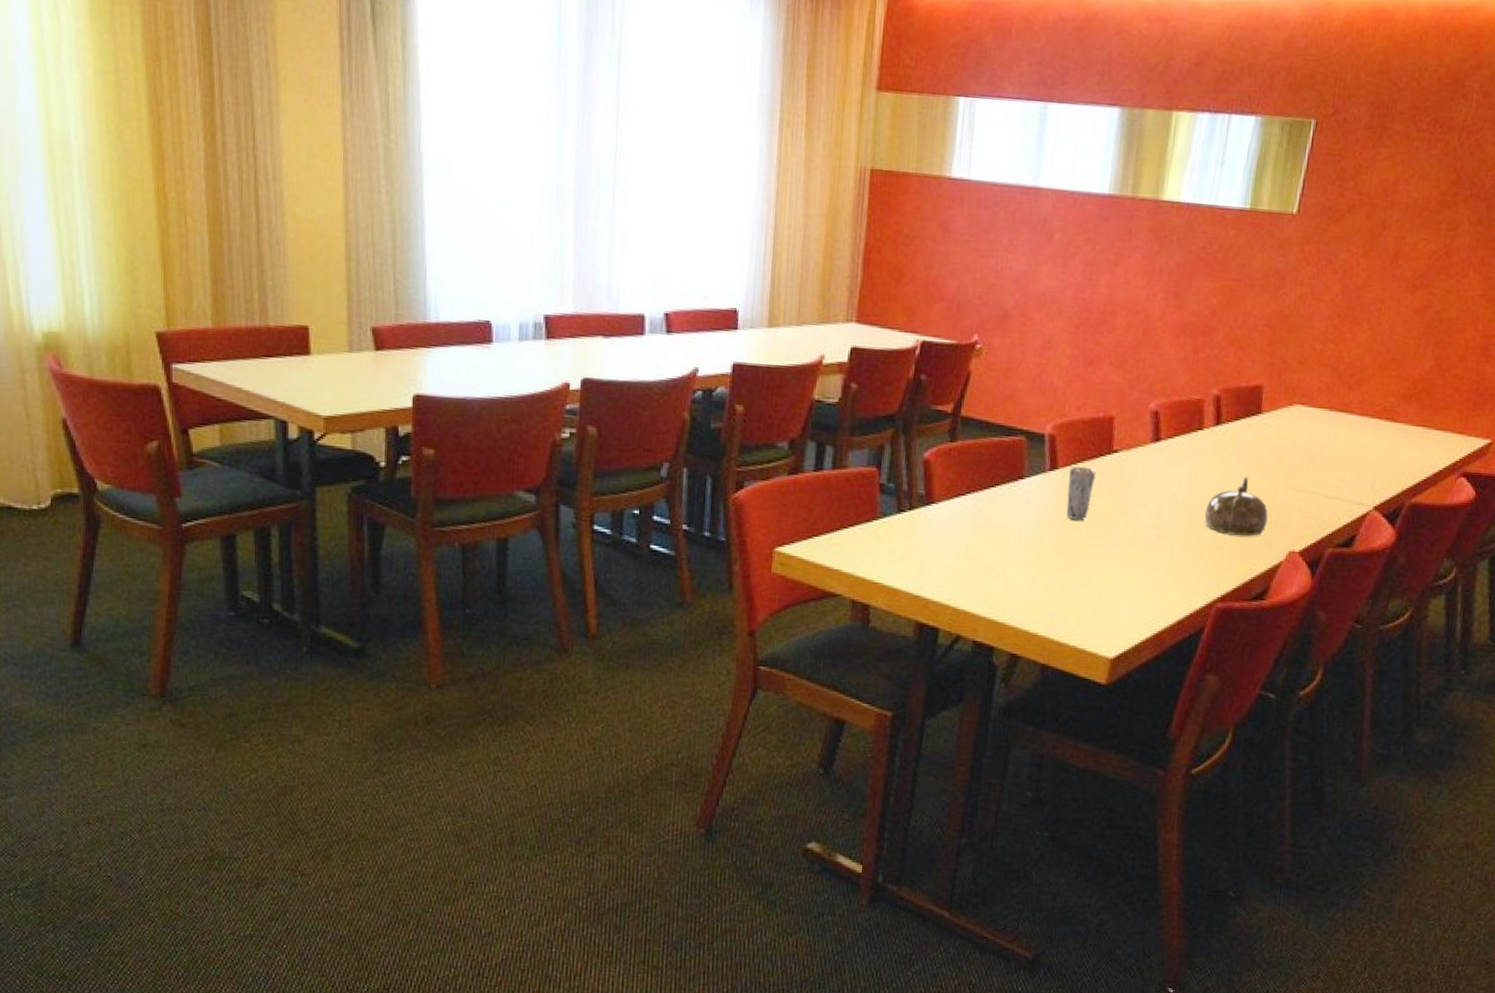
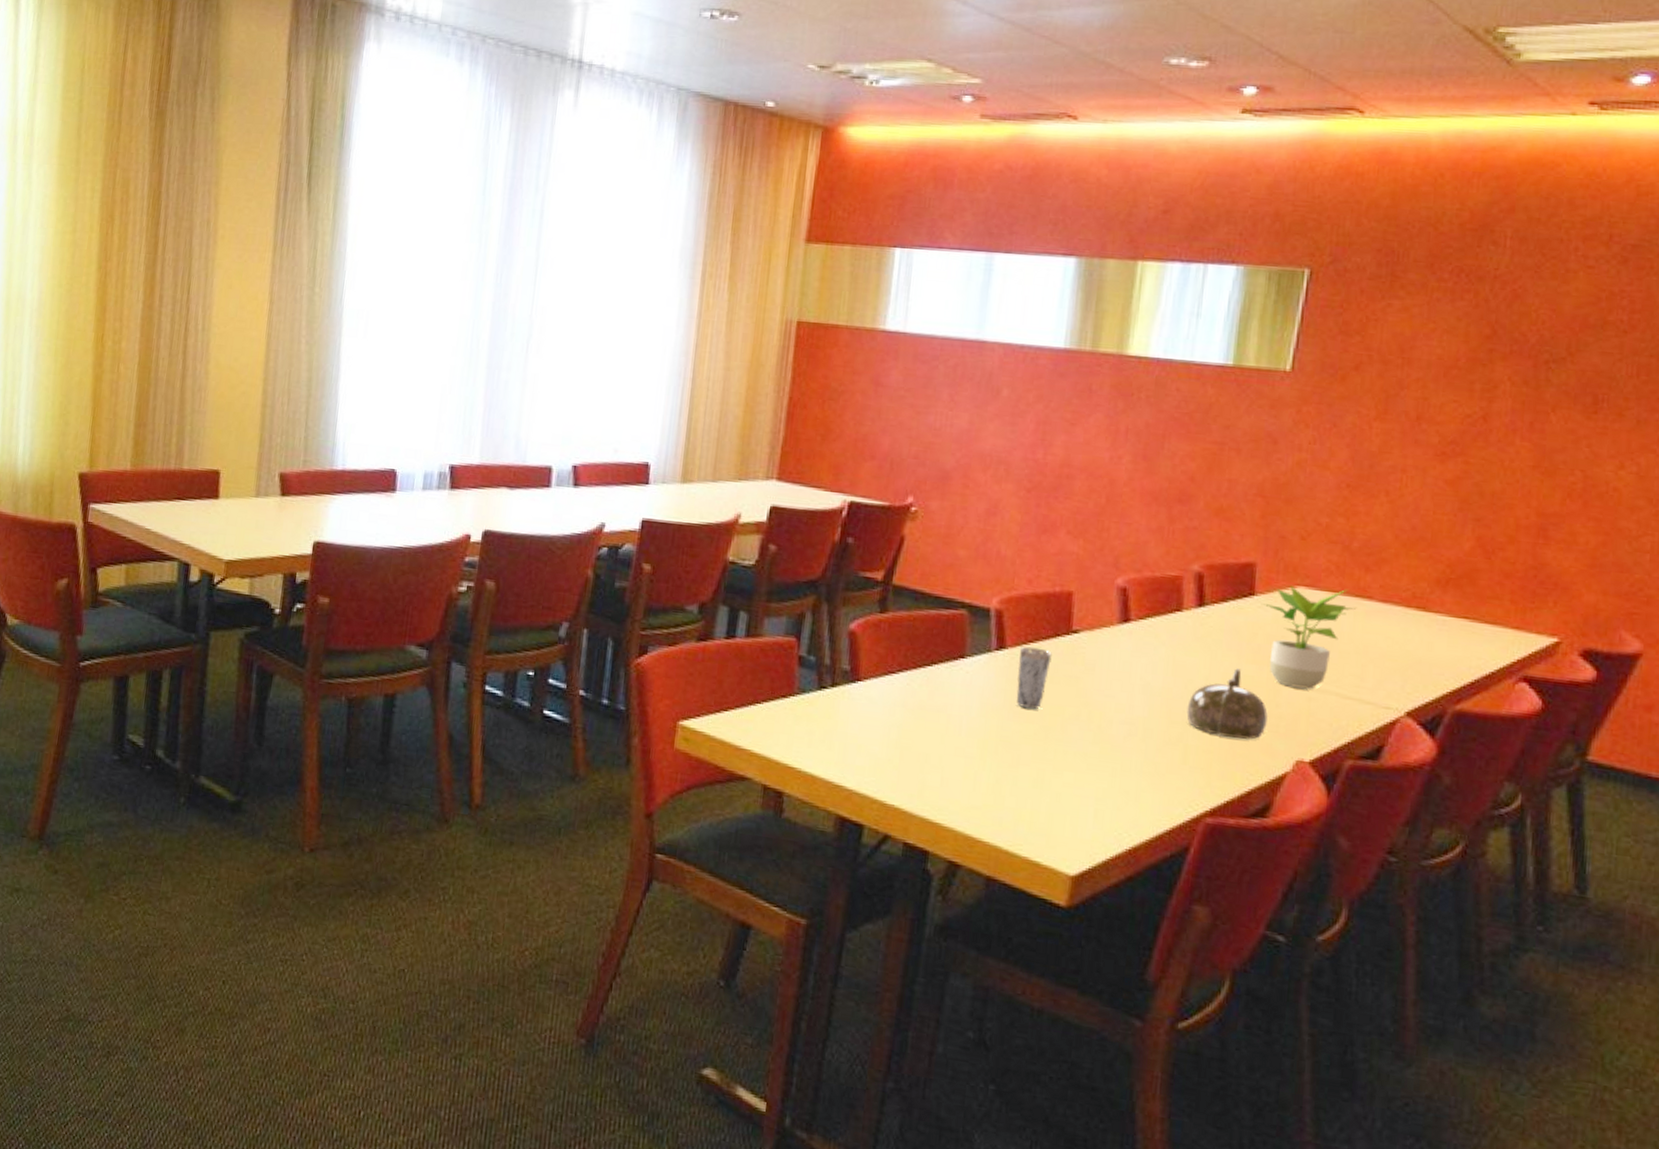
potted plant: none [1267,404,1341,491] -> present [1262,585,1357,689]

